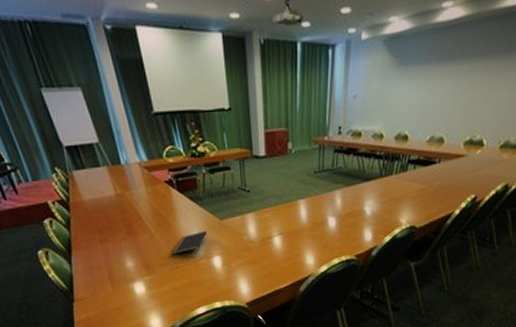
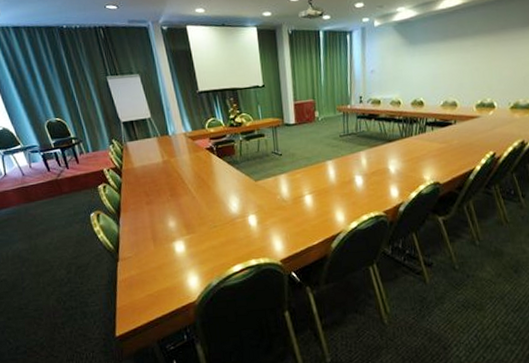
notepad: present [171,230,208,255] -> none [210,191,244,214]

